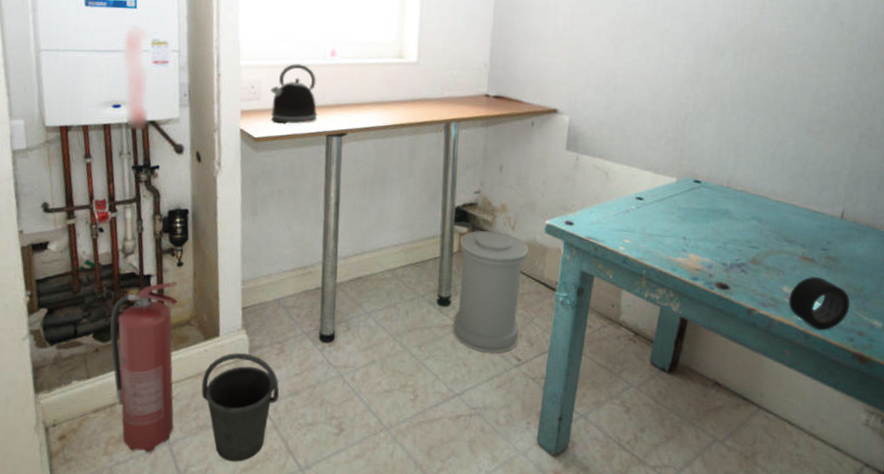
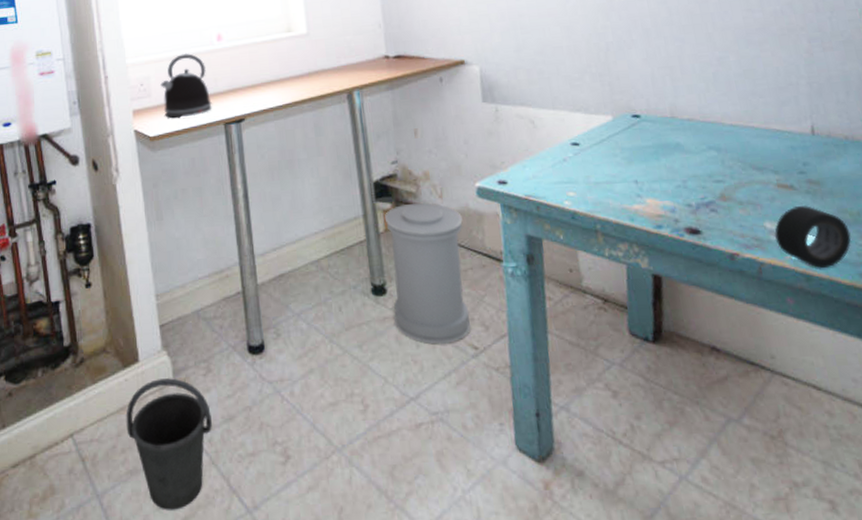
fire extinguisher: present [110,282,179,452] -> none [22,305,101,510]

